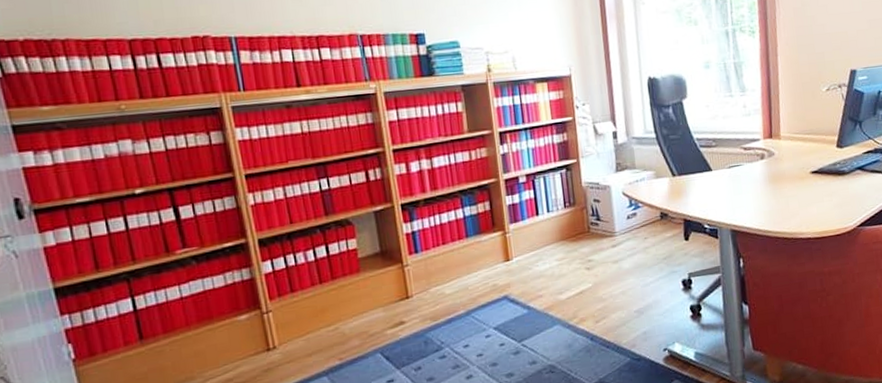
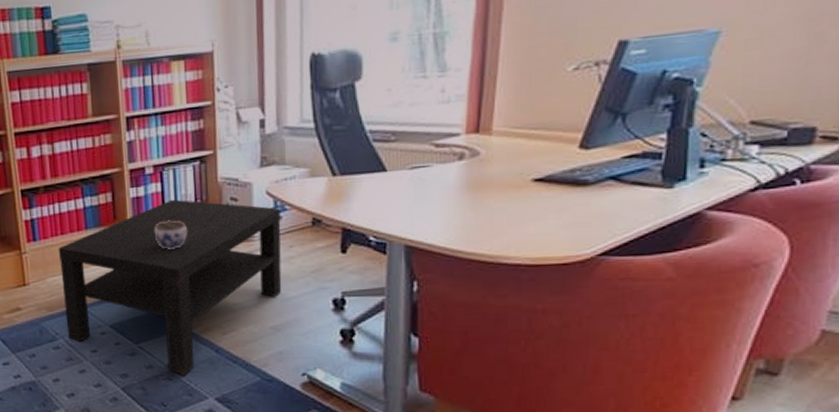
coffee table: none [440,204,642,367] -> present [58,199,282,376]
jar: none [529,222,559,250] -> present [154,220,187,249]

